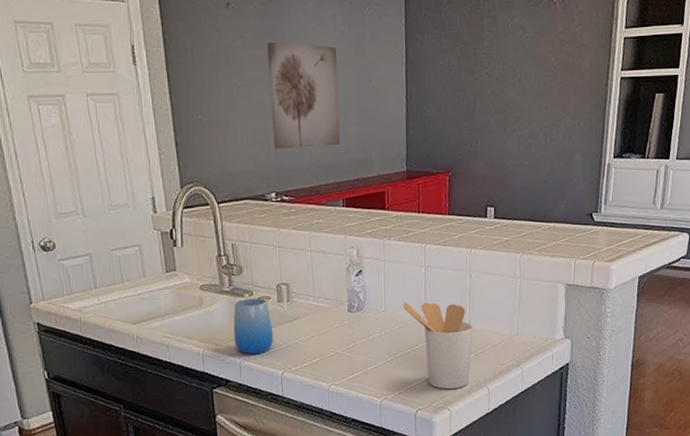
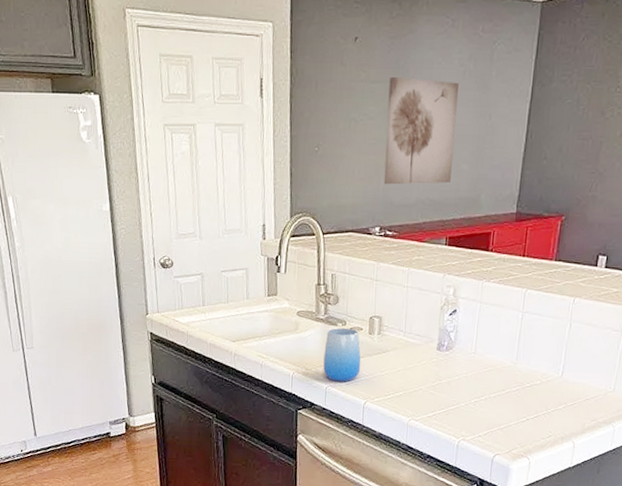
utensil holder: present [403,302,473,390] -> none [494,346,565,439]

